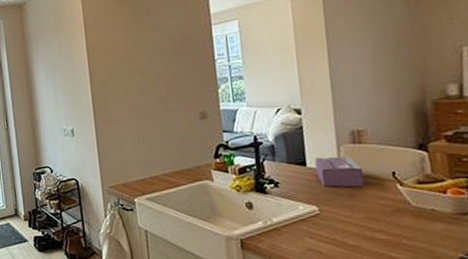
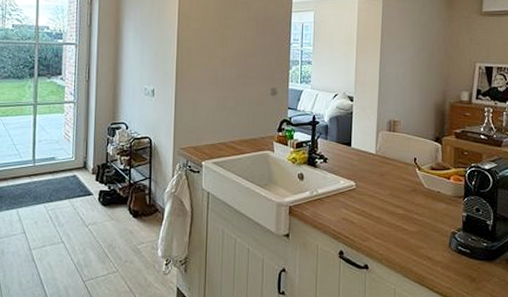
tissue box: present [315,156,365,187] -> none [358,140,393,168]

